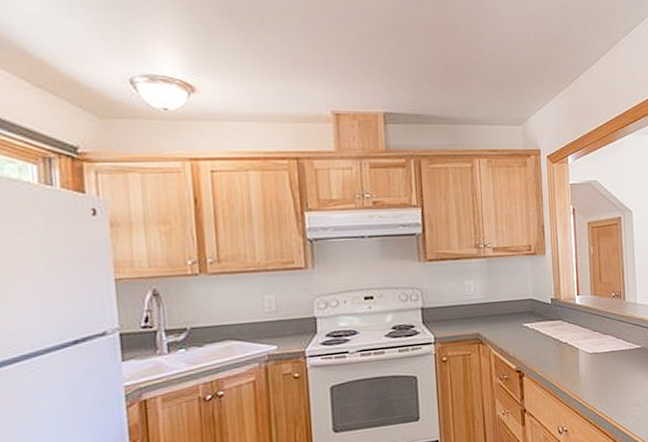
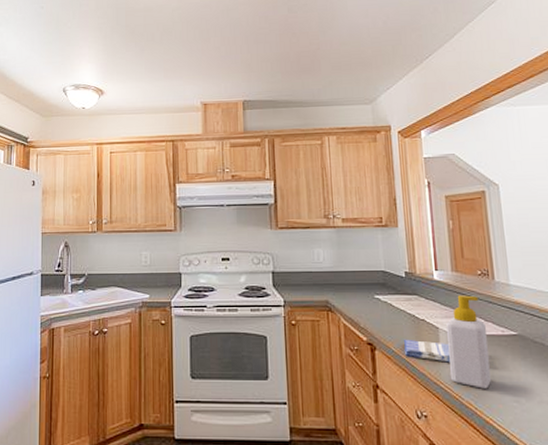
dish towel: none [548,362,588,380] -> present [403,339,451,363]
soap bottle: none [585,316,619,399] -> present [446,295,491,389]

